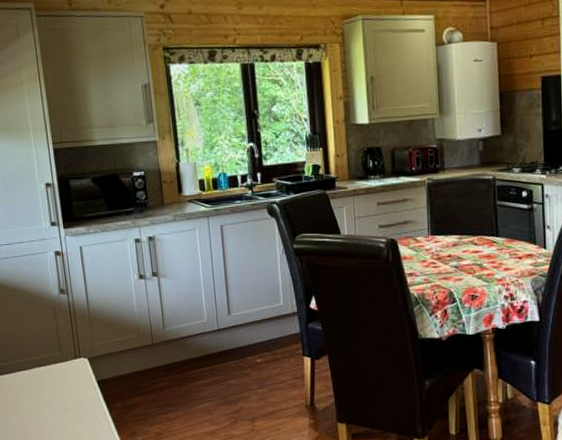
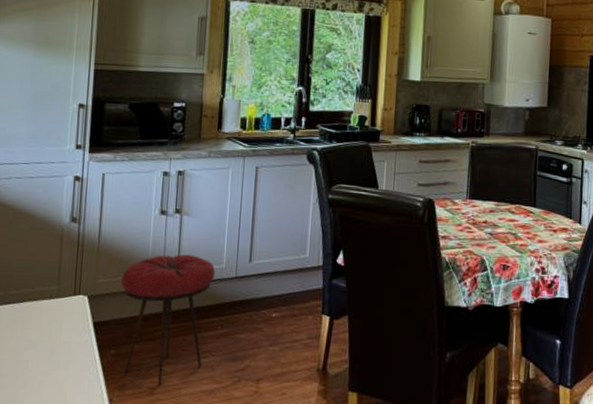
stool: none [114,312,200,431] -> present [120,254,216,385]

